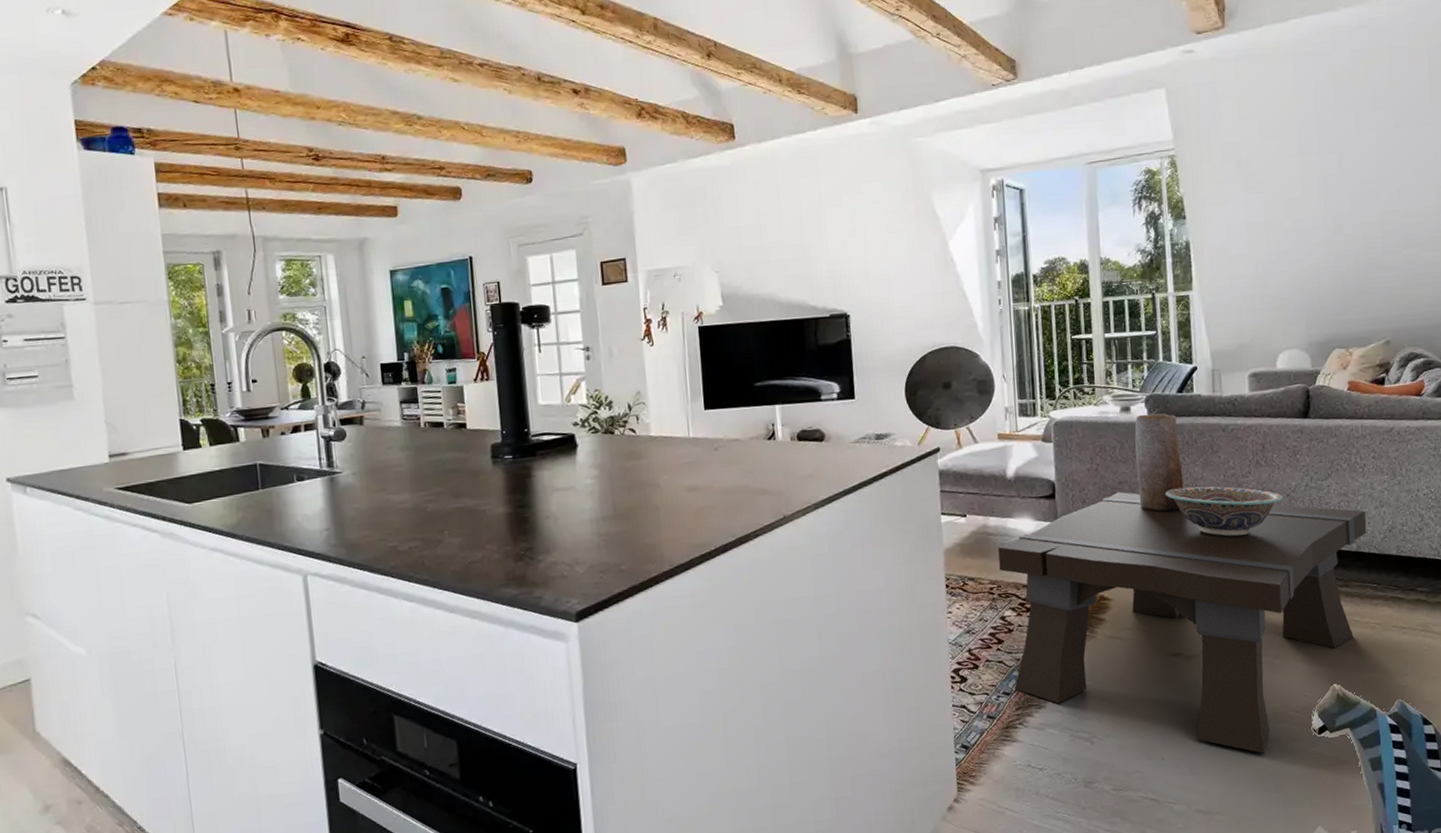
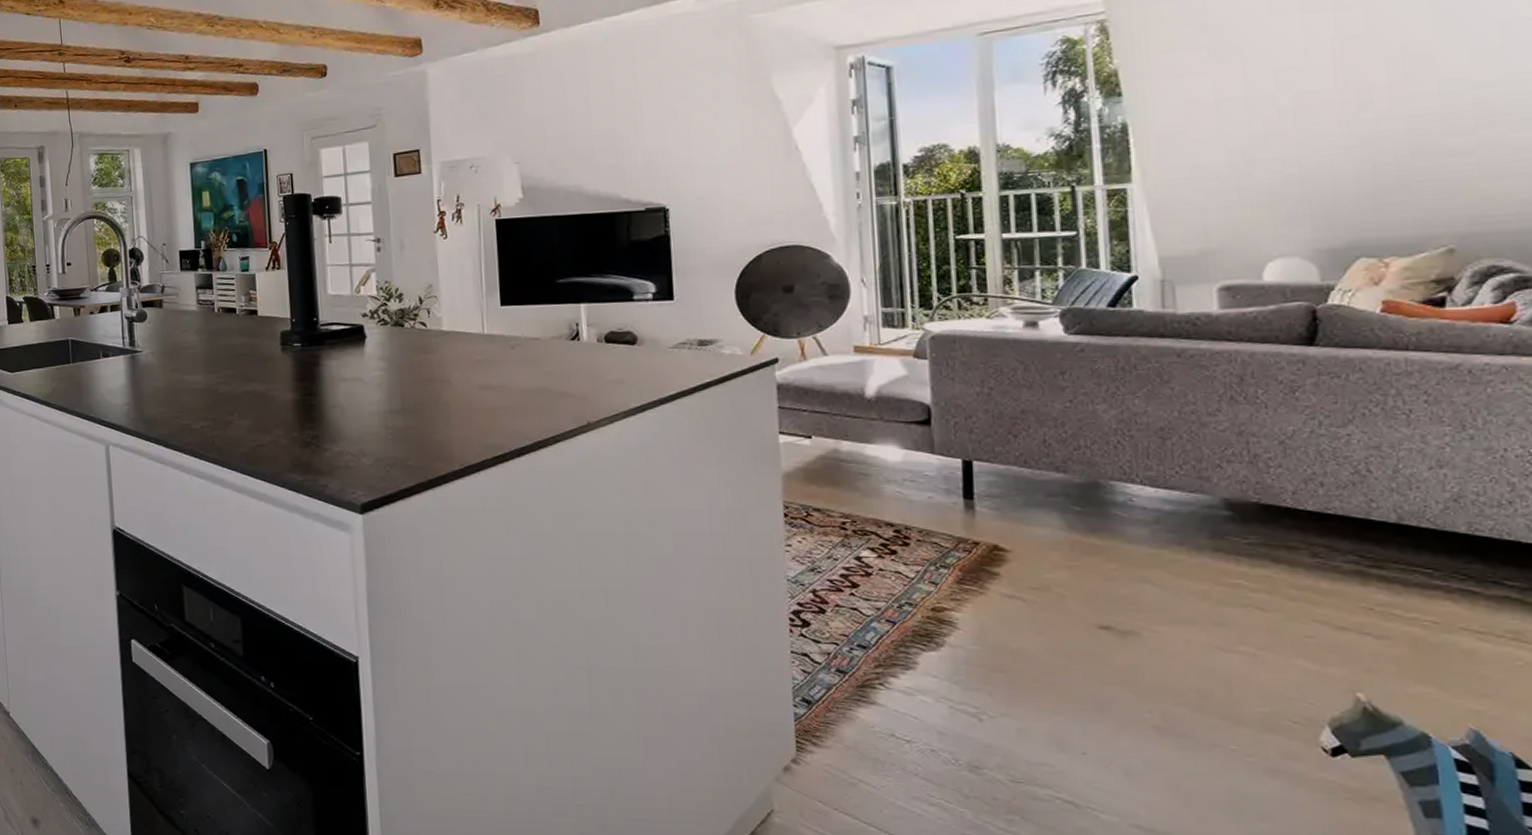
coffee table: present [998,492,1367,754] -> none [853,422,1415,769]
vase: present [1134,413,1184,512] -> none [1044,330,1117,450]
decorative bowl: present [1165,486,1284,537] -> none [1088,422,1275,490]

